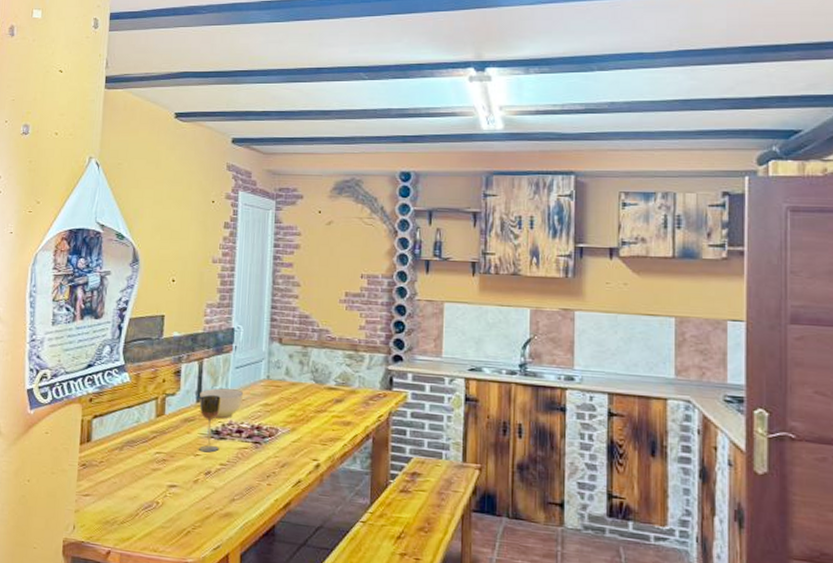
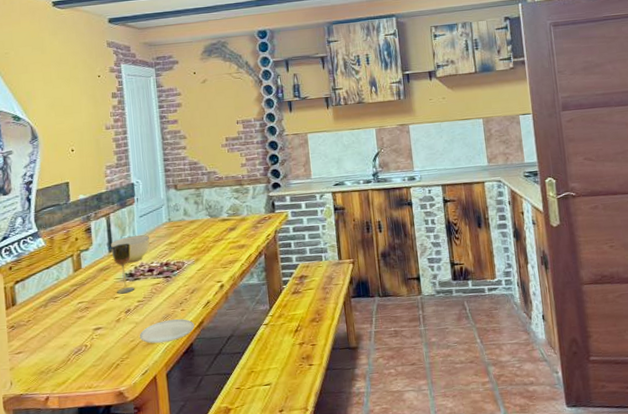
plate: none [216,492,280,519] -> present [139,318,195,344]

